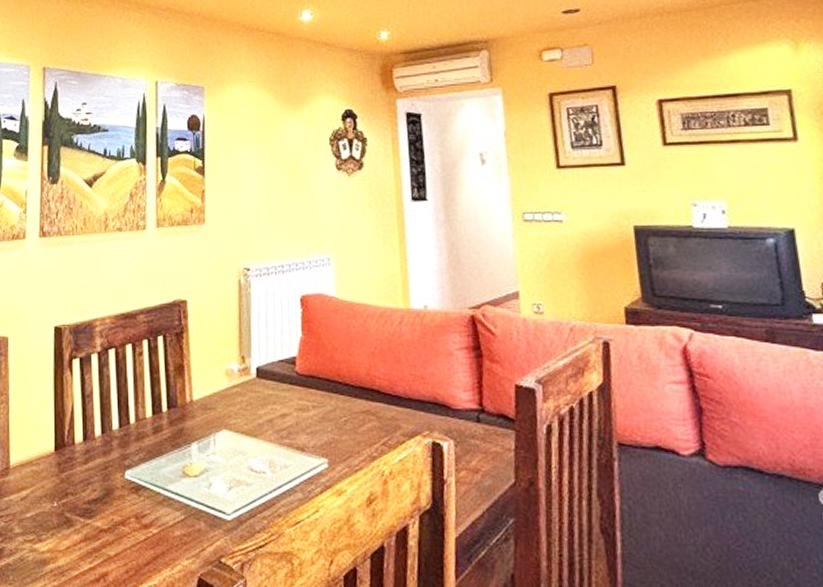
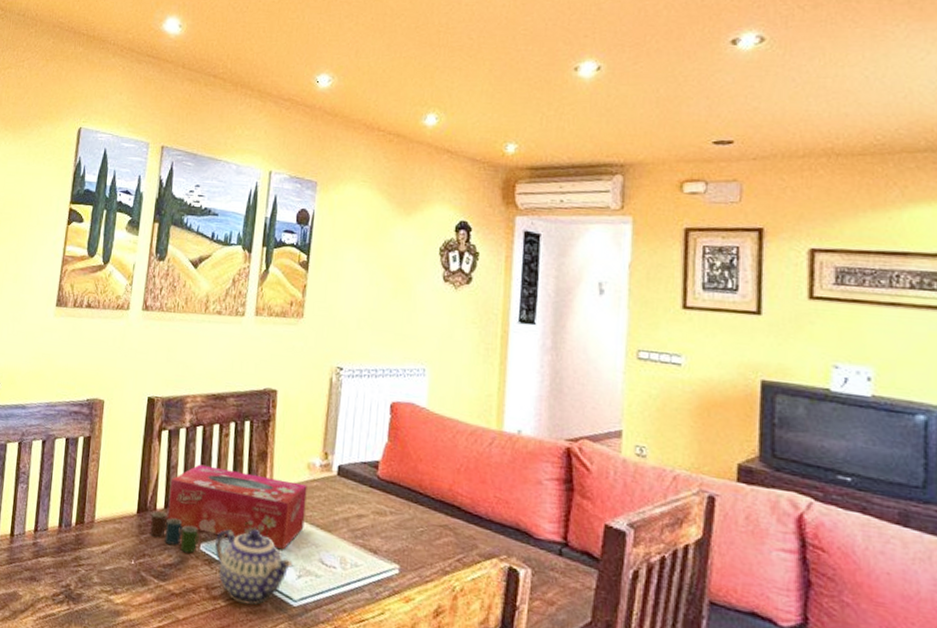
cup: none [71,445,124,484] -> present [150,511,200,553]
tissue box: none [88,388,229,464] -> present [168,464,307,550]
teapot: none [140,446,223,527] -> present [215,528,294,605]

